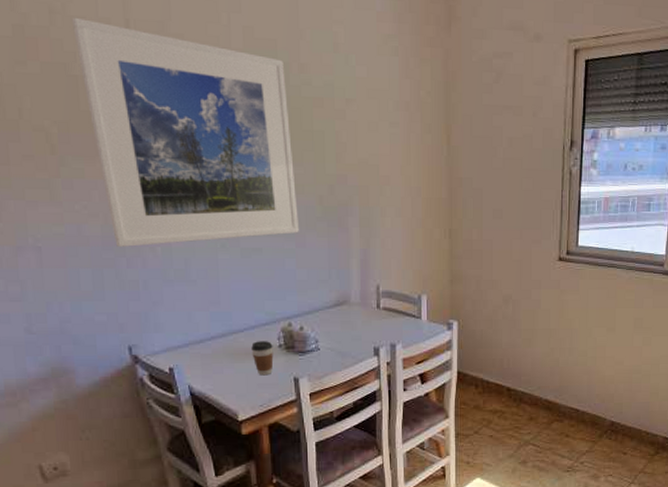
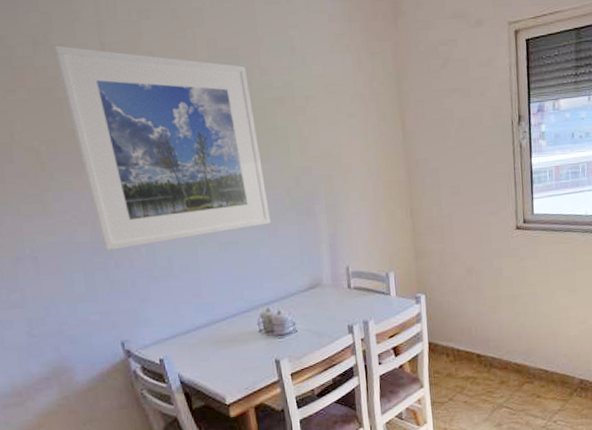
coffee cup: present [251,341,274,376] -> none [234,327,255,360]

